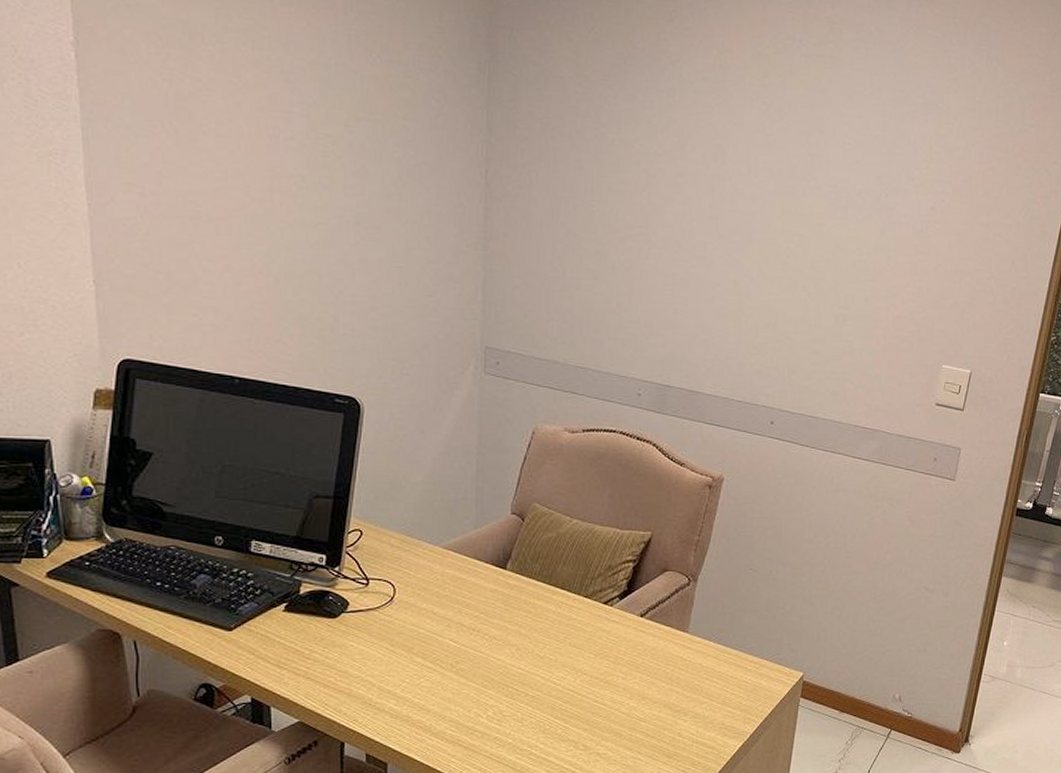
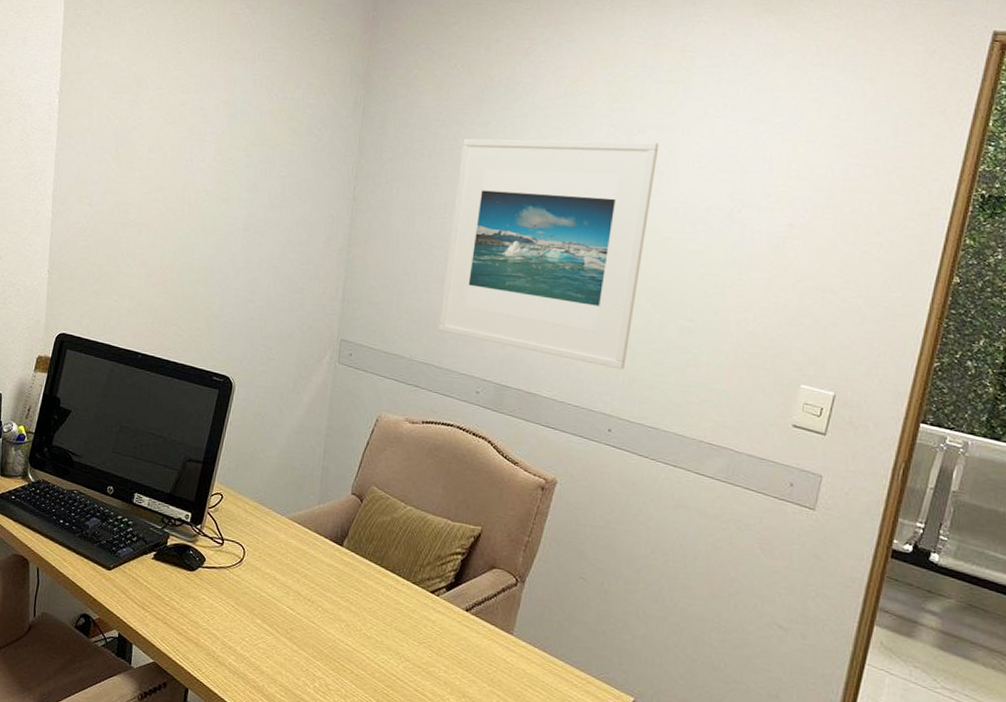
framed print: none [593,114,810,361] -> present [438,138,659,370]

